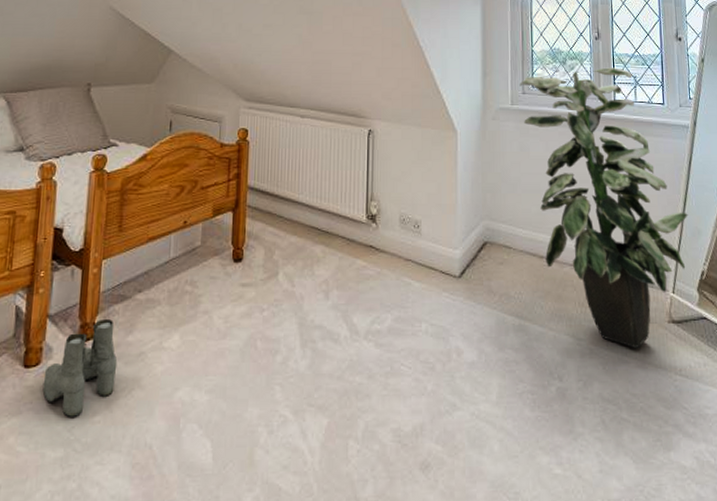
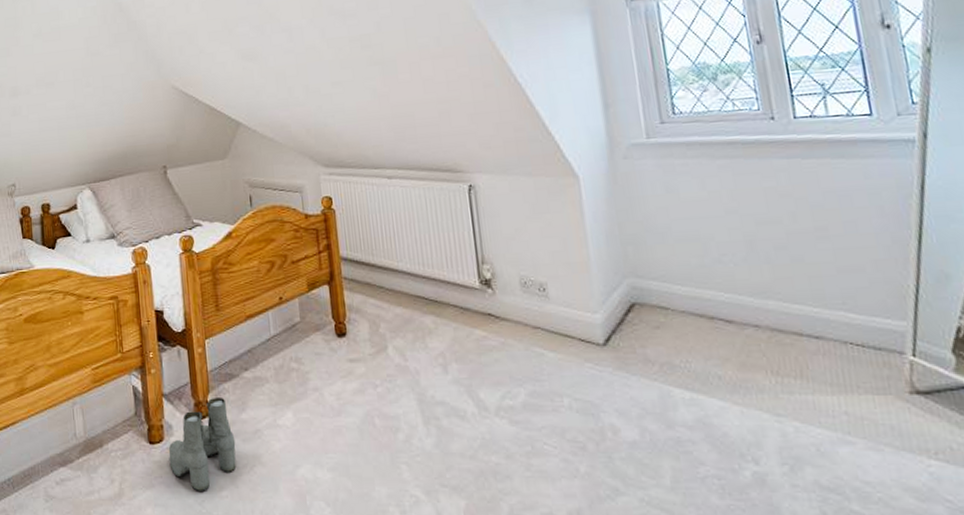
indoor plant: present [519,67,688,348] -> none [655,75,930,425]

